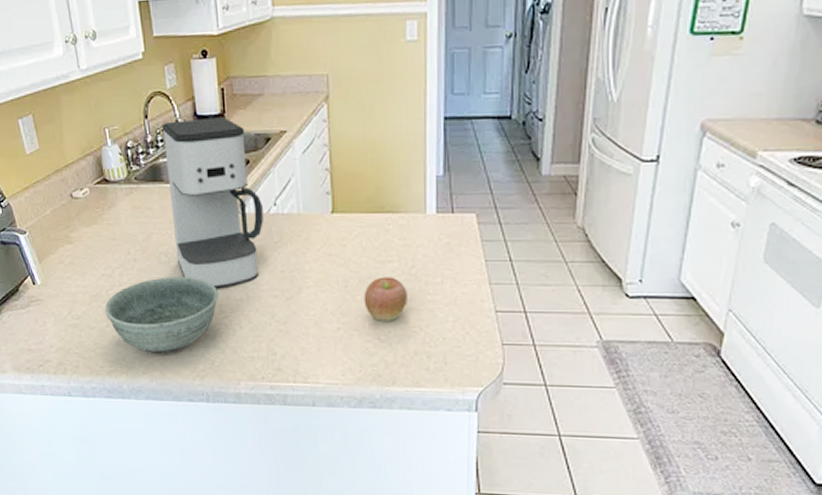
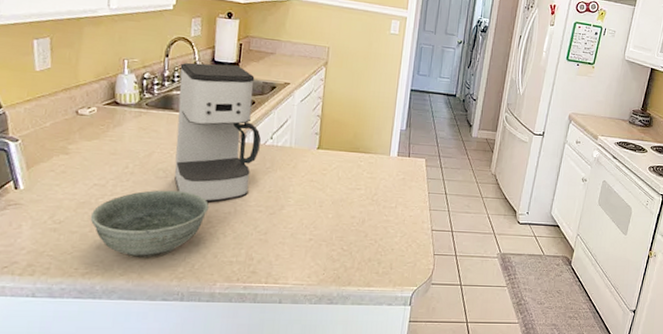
apple: present [363,277,407,321] -> none [334,200,369,235]

